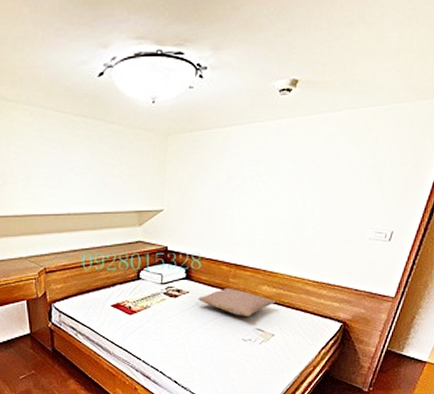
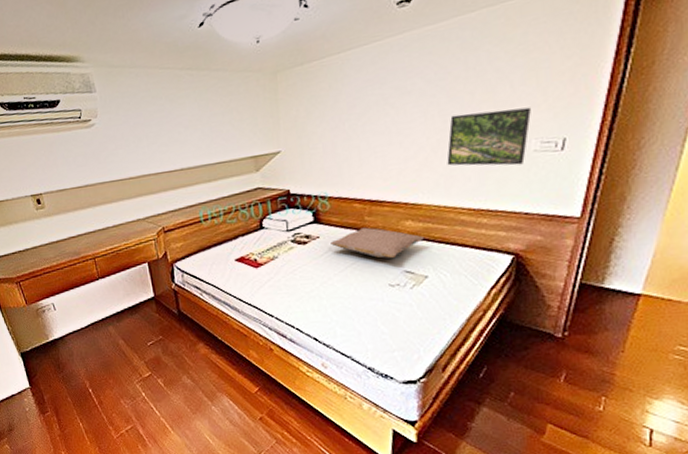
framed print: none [302,199,371,249] -> present [447,107,531,166]

